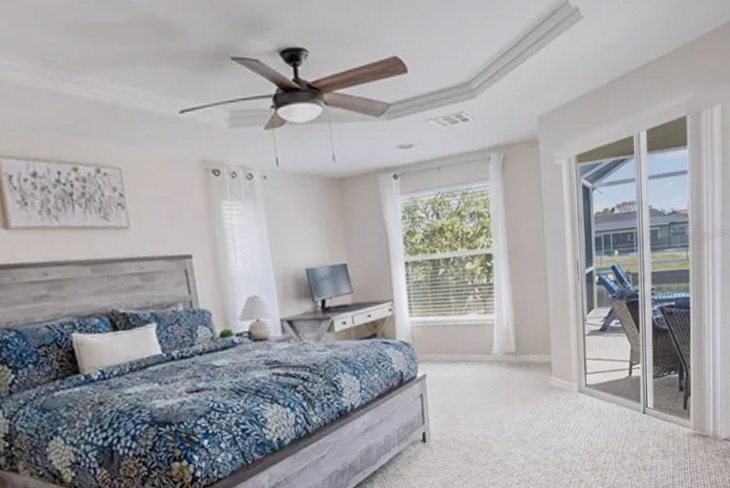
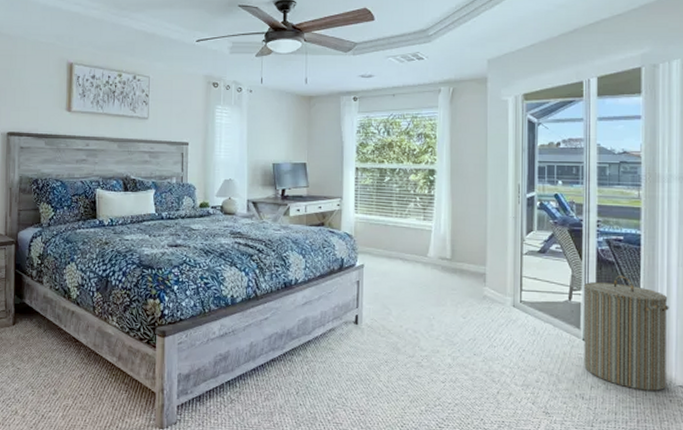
laundry hamper: none [642,342,715,451] -> present [583,275,669,391]

